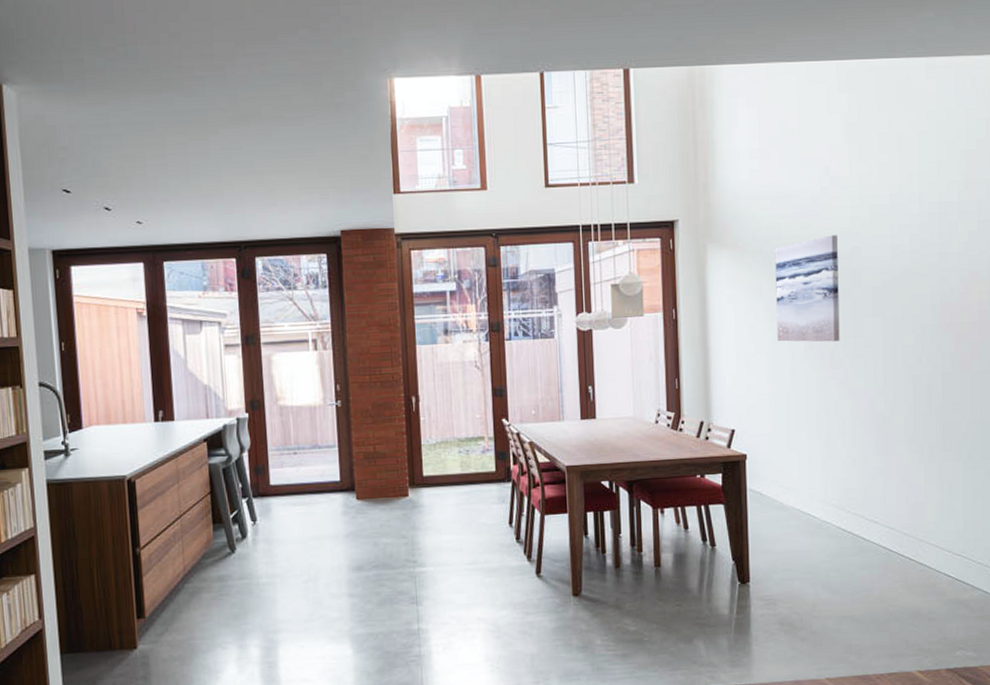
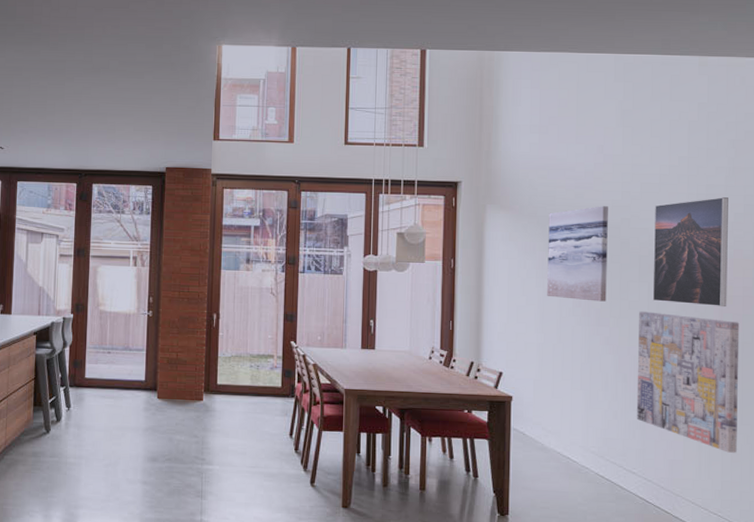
wall art: none [874,347,979,490] -> present [636,311,740,453]
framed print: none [886,215,964,336] -> present [652,197,728,308]

